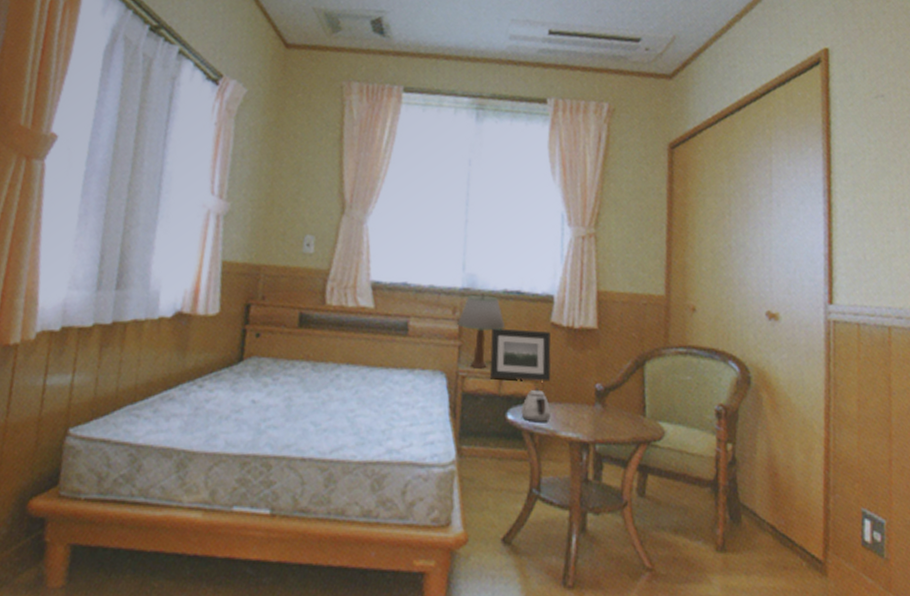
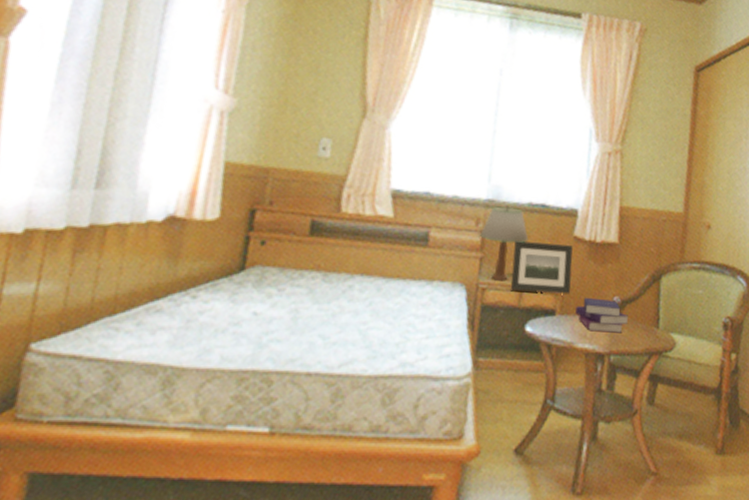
teapot: present [521,388,551,423] -> none [539,300,569,335]
book: none [557,384,612,422] -> present [575,297,628,333]

